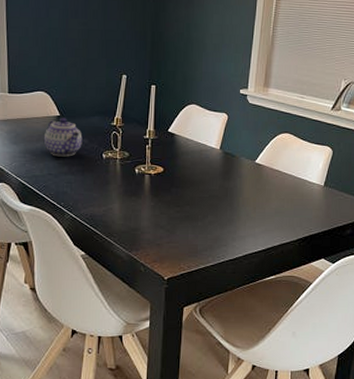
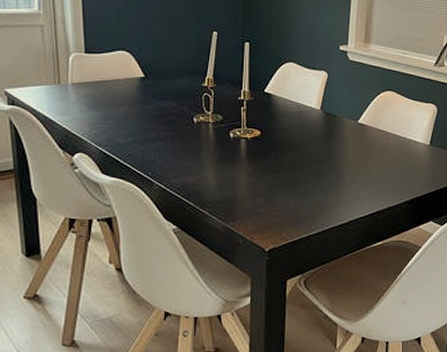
teapot: present [43,118,83,157] -> none [126,79,170,122]

